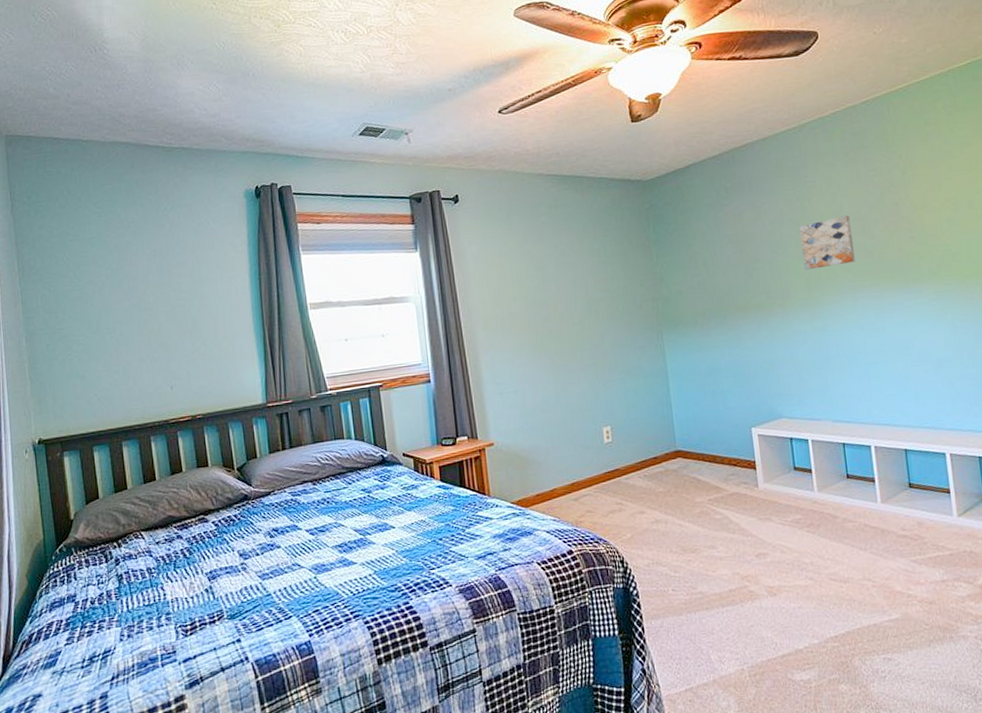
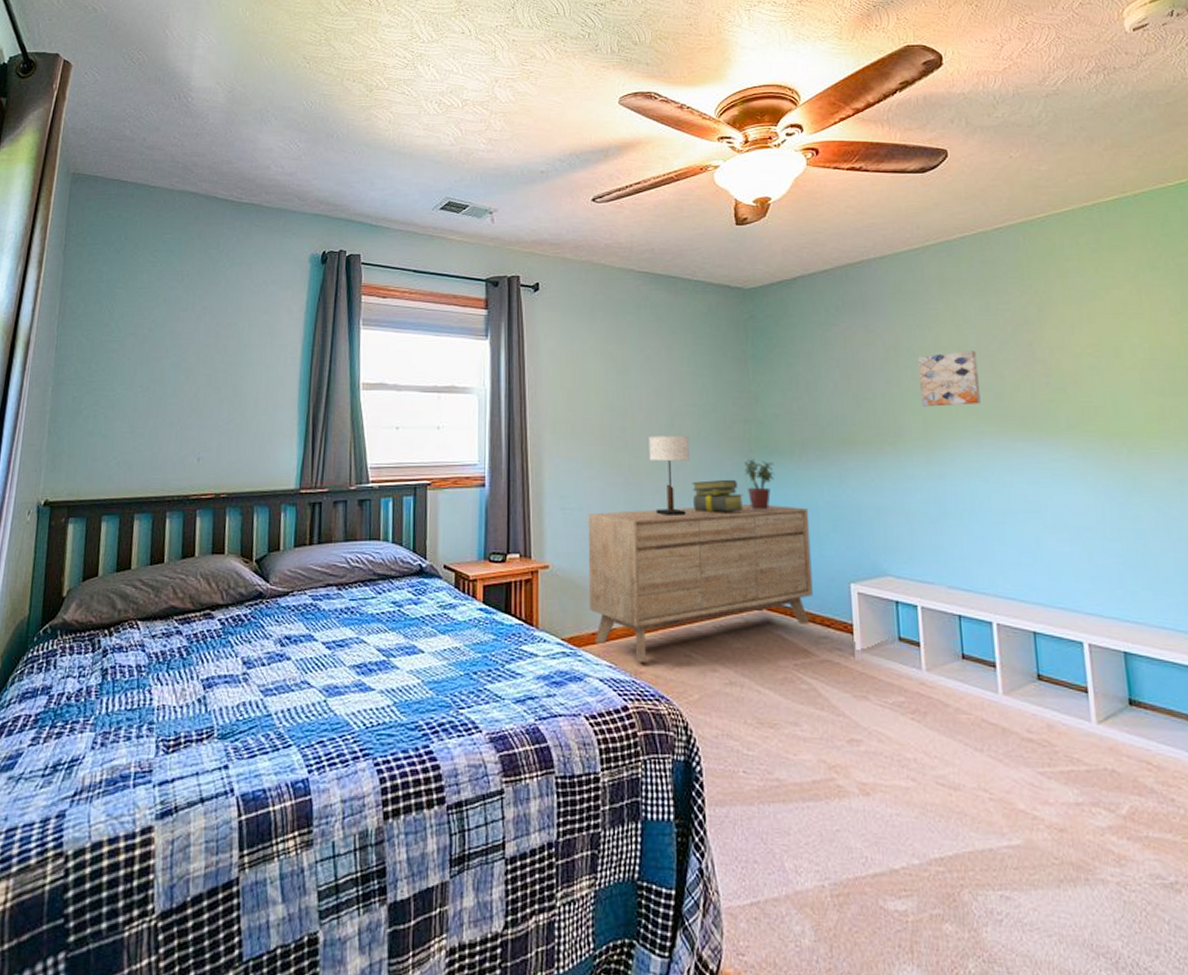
sideboard: none [523,368,721,513] -> present [588,503,813,662]
table lamp: none [569,318,608,390] -> present [648,436,690,517]
stack of books: none [610,351,658,383] -> present [692,479,744,513]
potted plant: none [654,332,682,375] -> present [744,459,774,510]

